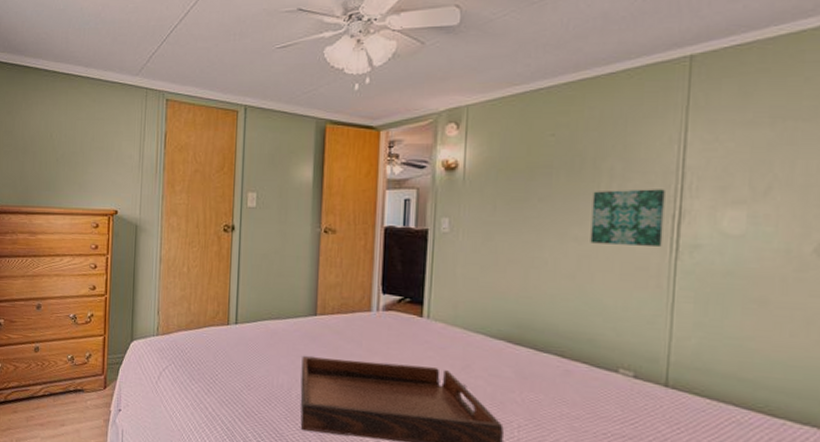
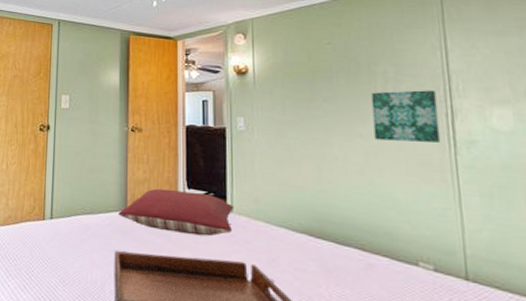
pillow: none [307,293,431,342] -> present [118,188,234,237]

